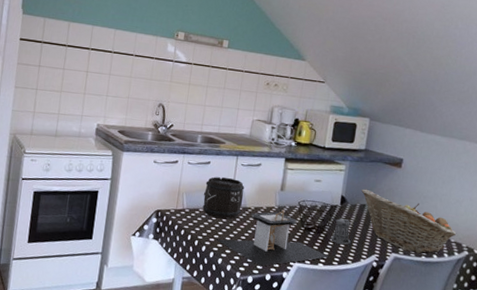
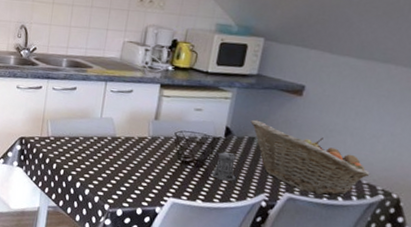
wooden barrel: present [202,177,245,220] -> none [68,103,114,149]
architectural model: present [217,210,329,266] -> none [83,141,209,200]

